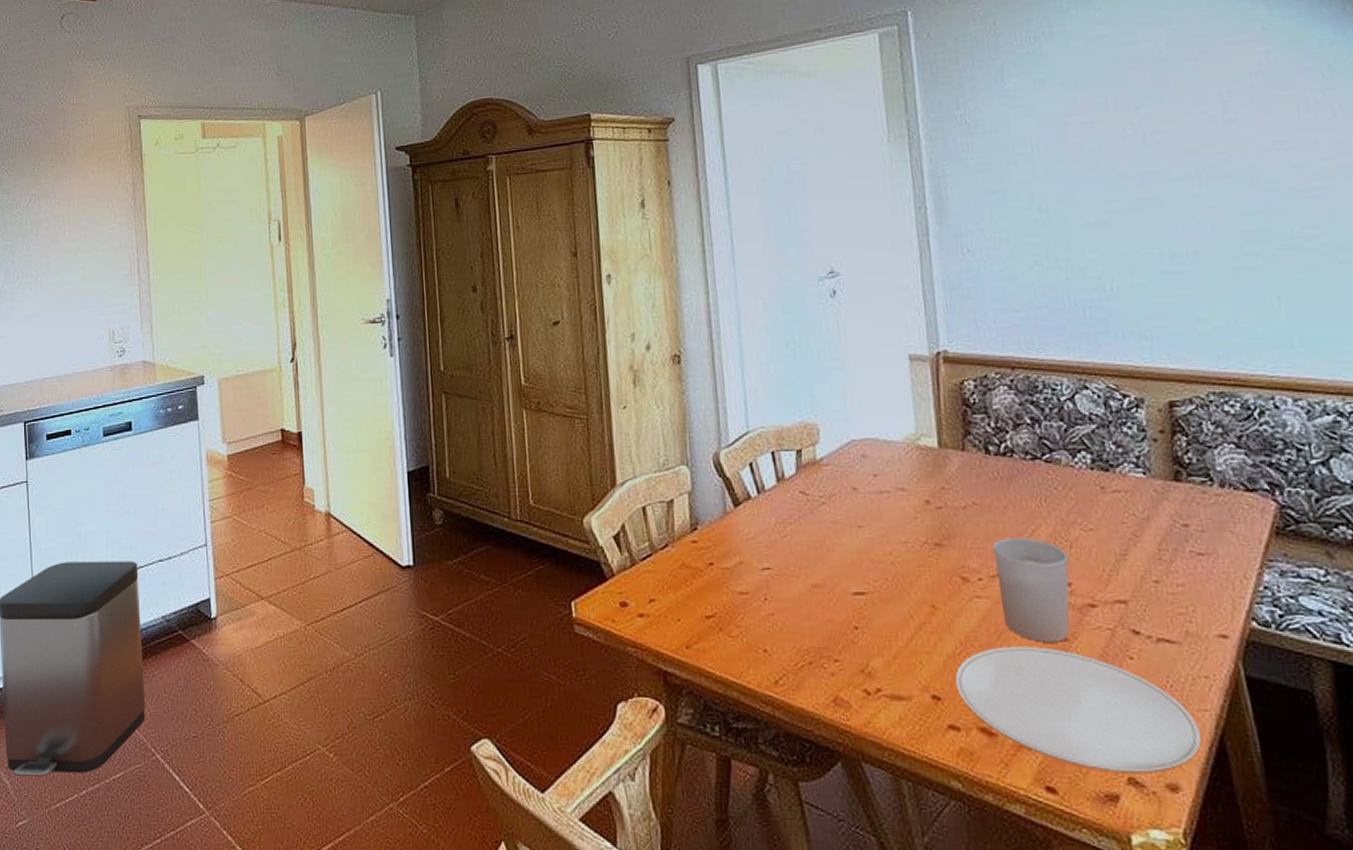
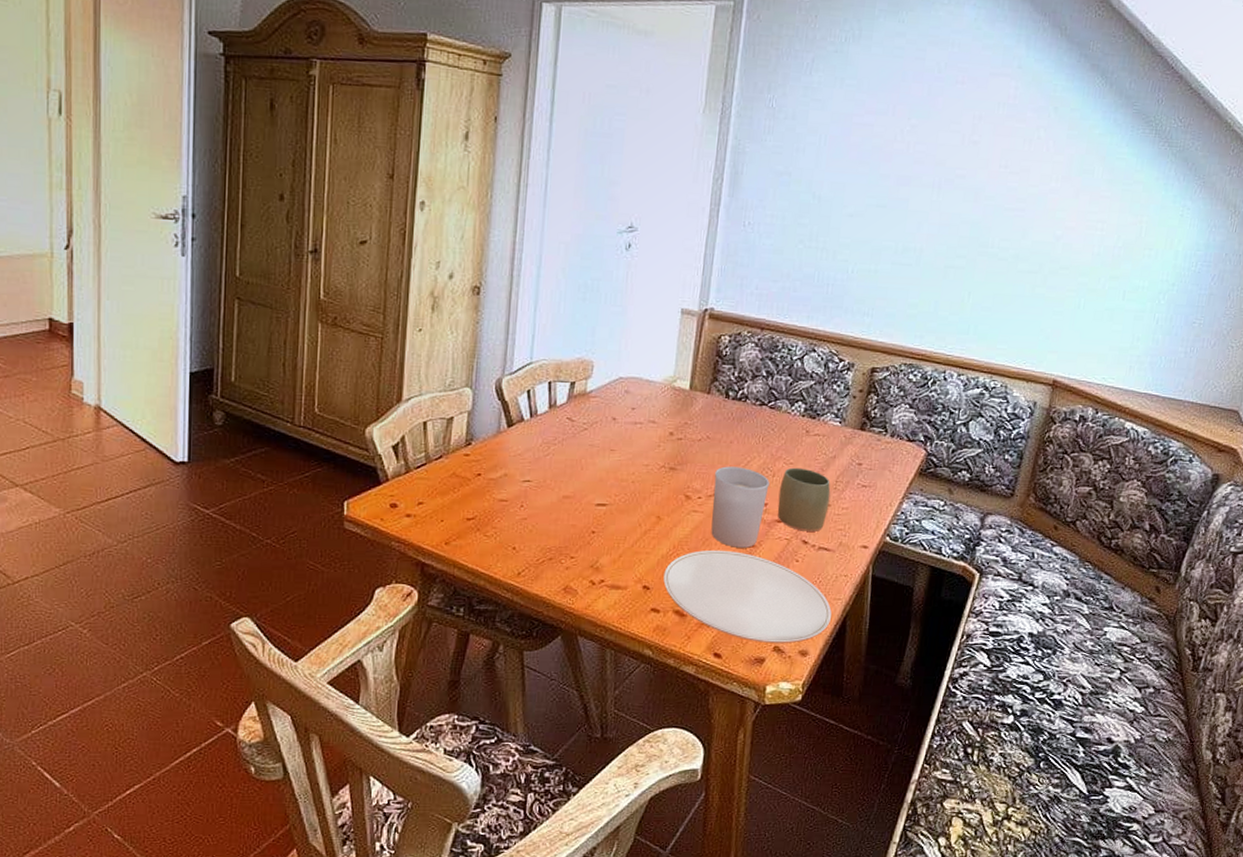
mug: none [1082,534,1158,618] -> present [777,467,831,532]

